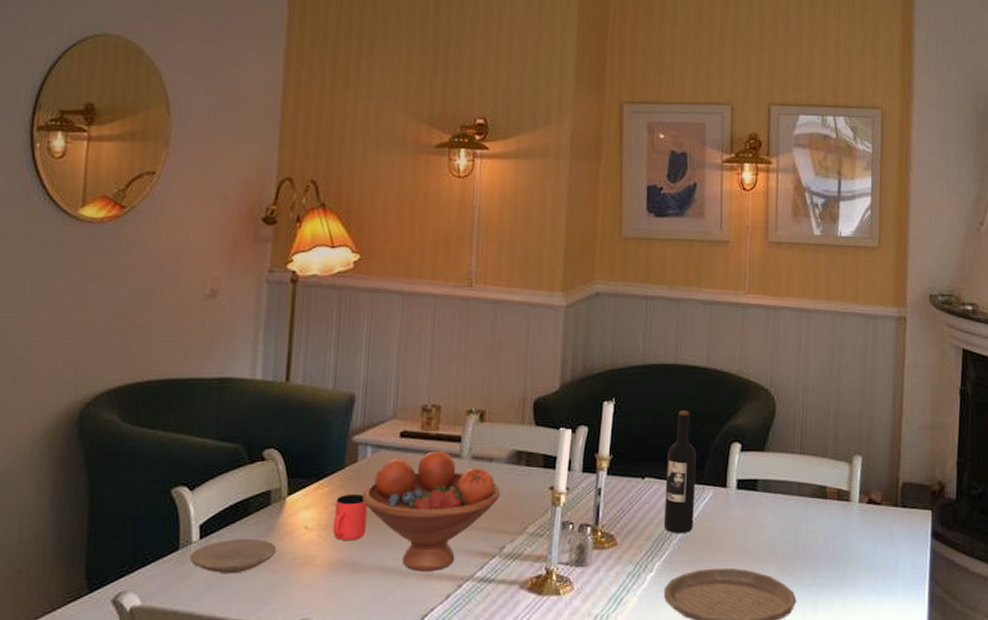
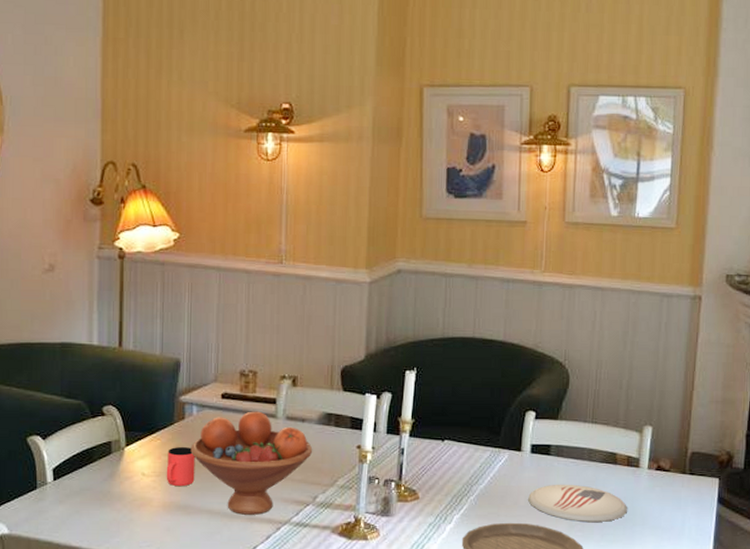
plate: present [190,538,277,574] -> none [46,481,119,511]
wine bottle: present [663,410,697,533] -> none [462,380,494,490]
plate: none [735,522,839,565] -> present [528,484,627,523]

